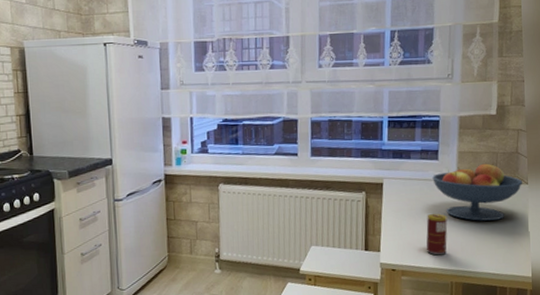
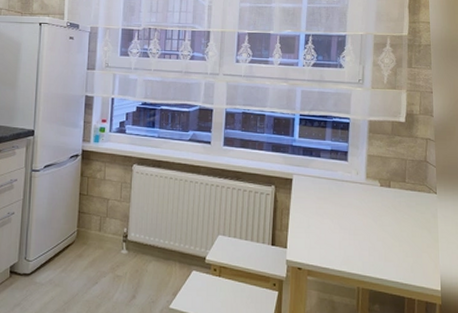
beverage can: present [426,214,448,255] -> none [333,215,356,258]
fruit bowl: present [432,163,523,221] -> none [341,169,432,228]

